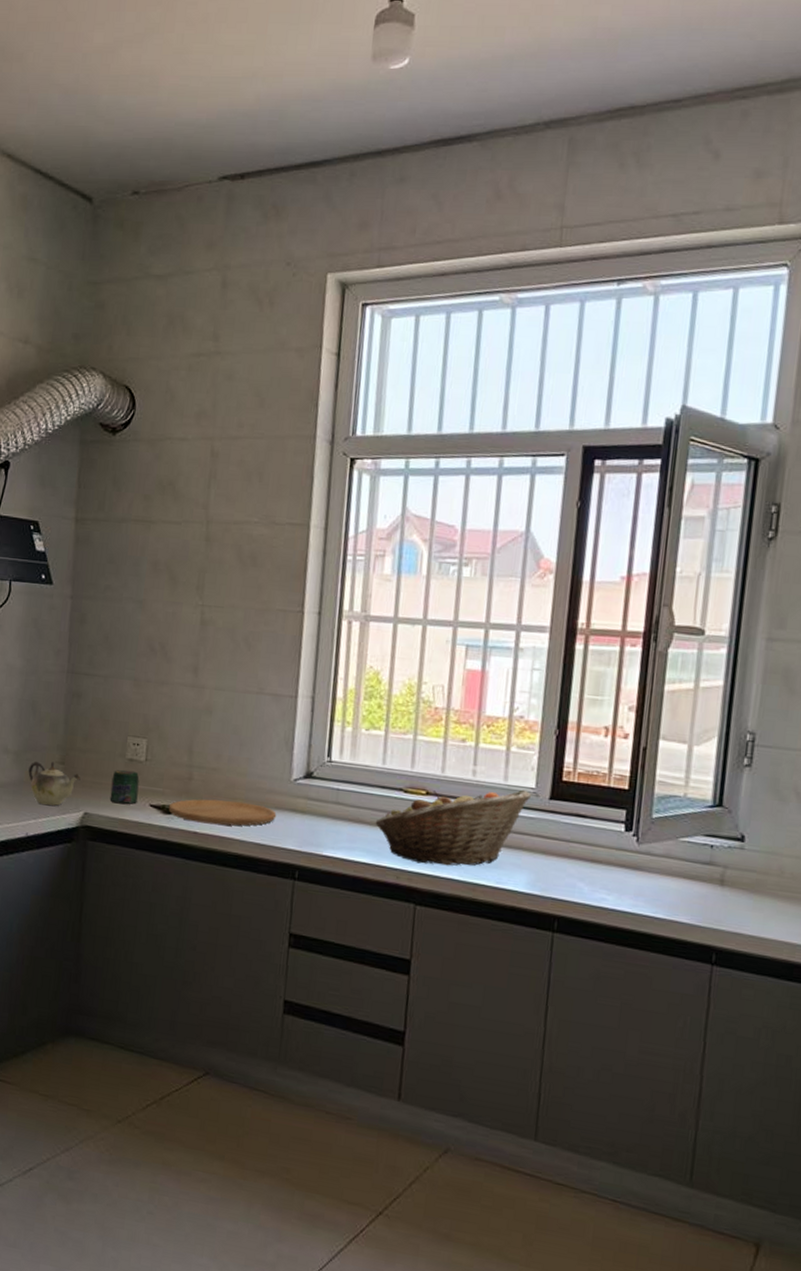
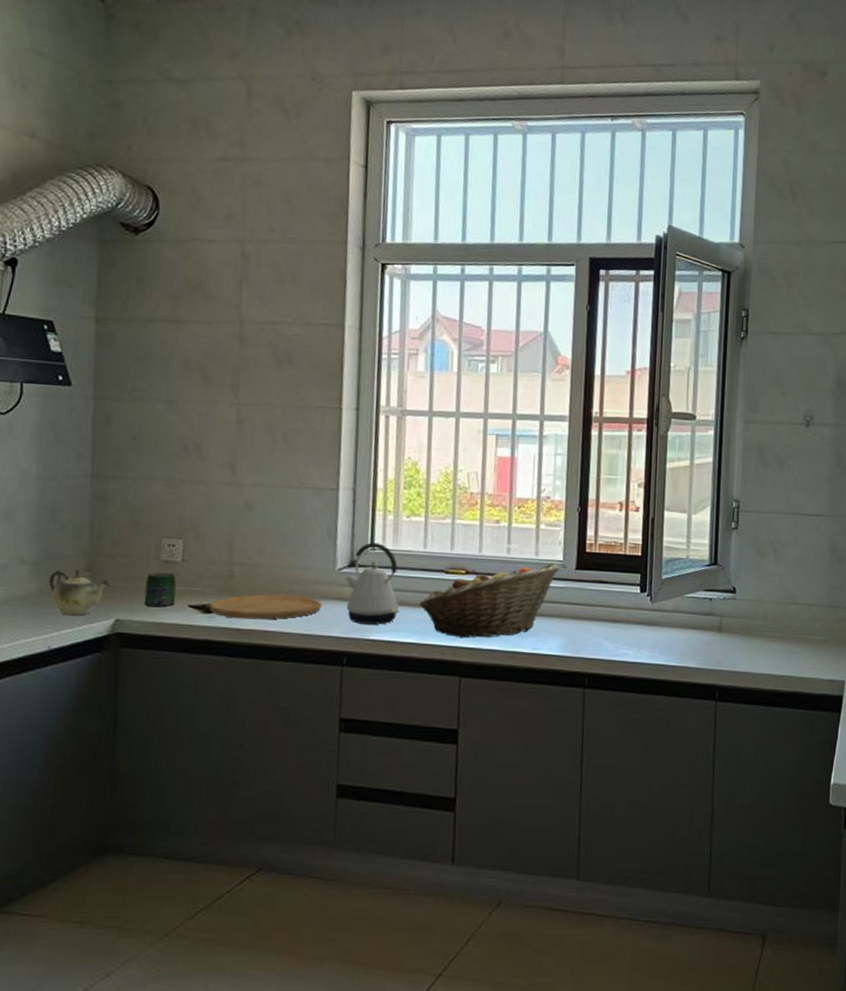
kettle: none [300,754,354,841] -> present [345,542,399,625]

